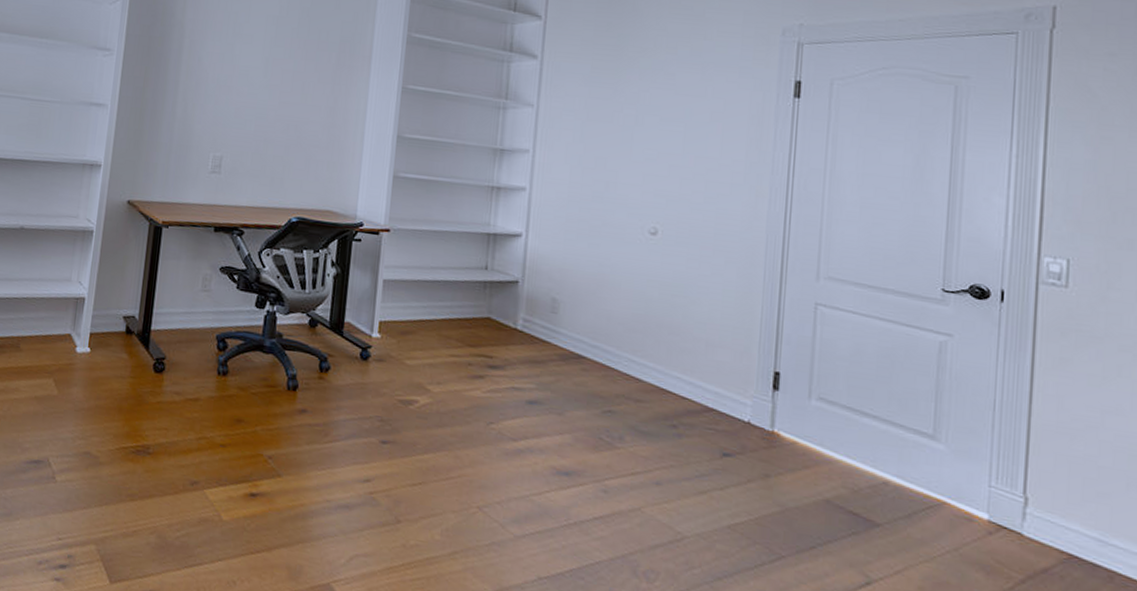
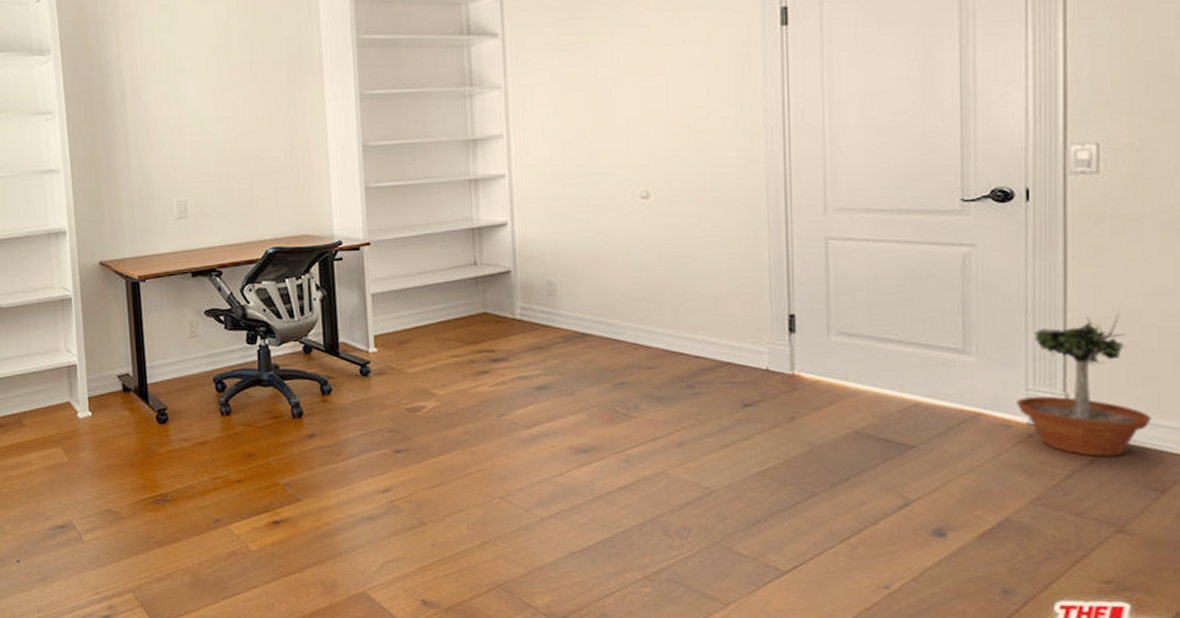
potted tree: none [978,423,1103,569] -> present [1015,311,1151,457]

